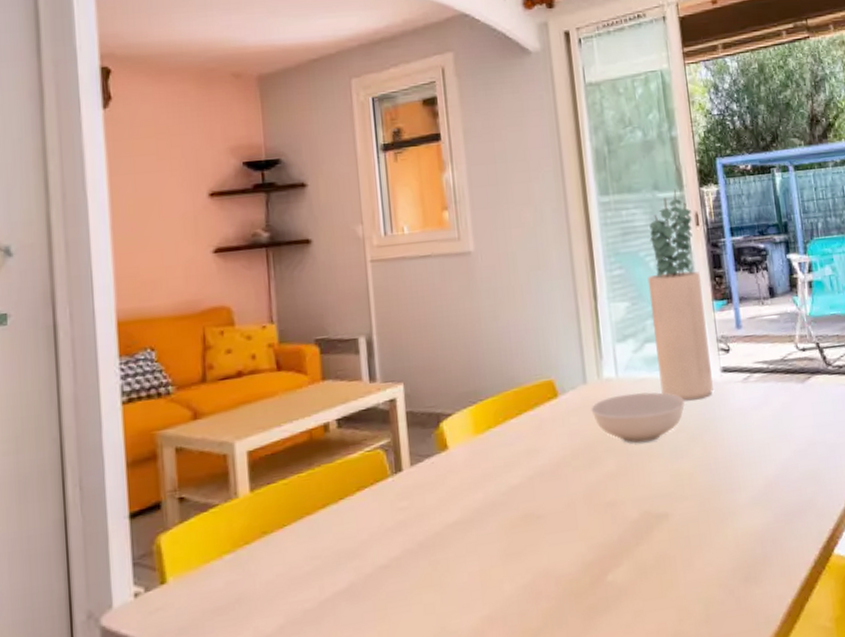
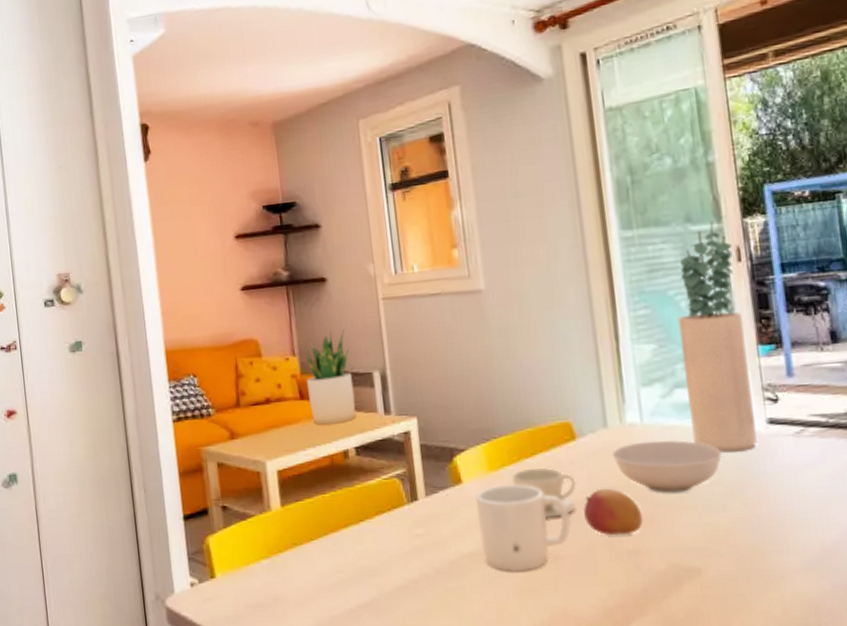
planter: none [283,293,339,399] -> present [303,329,356,426]
mug: none [460,445,553,537] -> present [474,484,571,572]
teacup: none [497,426,559,477] -> present [511,467,577,517]
fruit: none [565,443,618,490] -> present [583,488,643,536]

